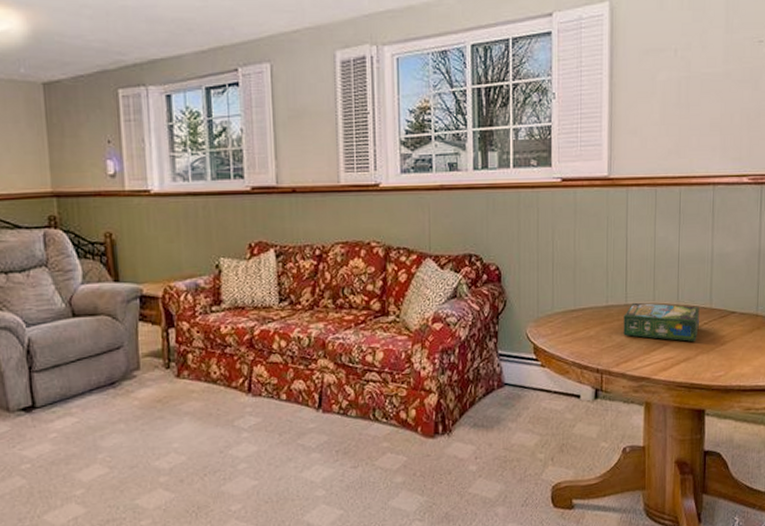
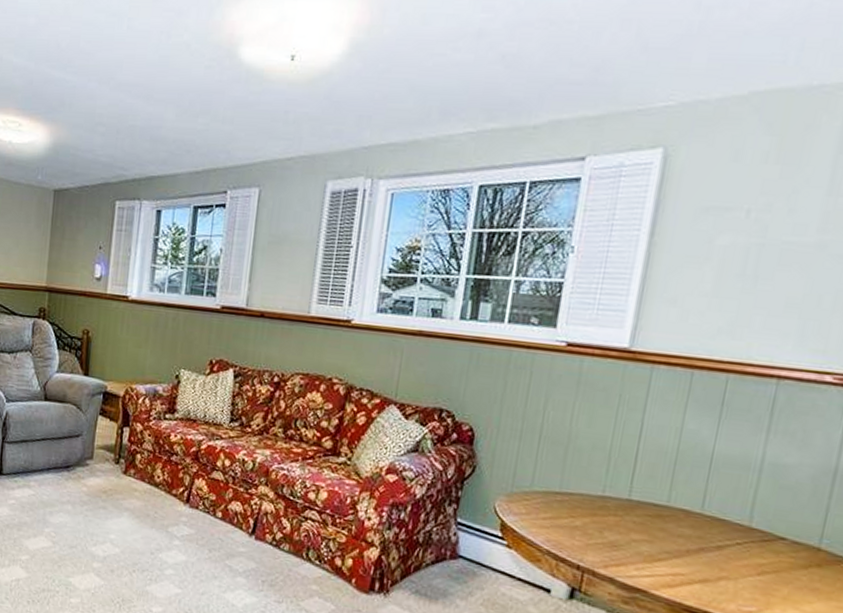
board game: present [623,302,699,342] -> none [619,499,733,562]

